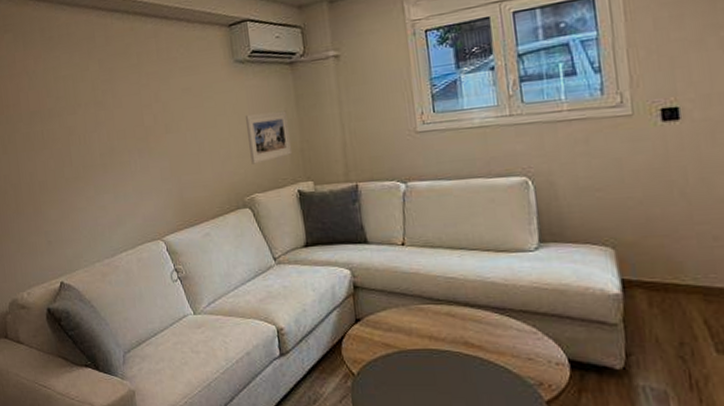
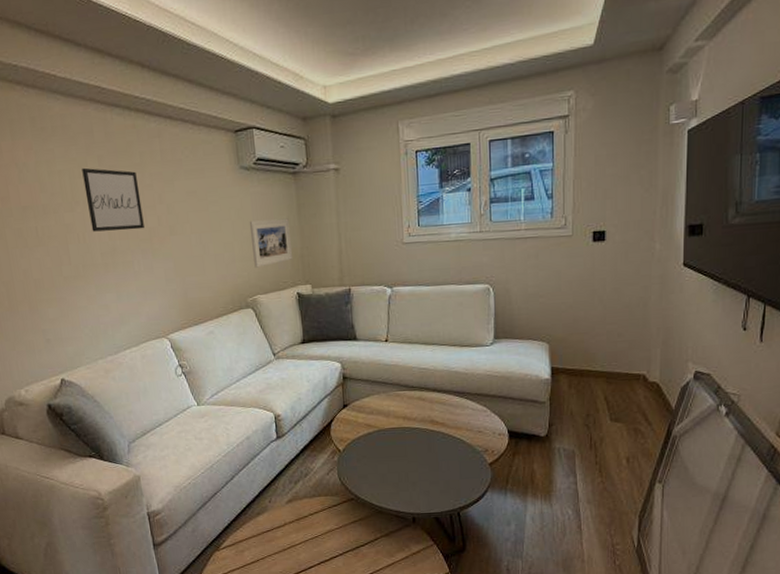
wall art: none [84,71,141,133] -> present [82,167,145,232]

